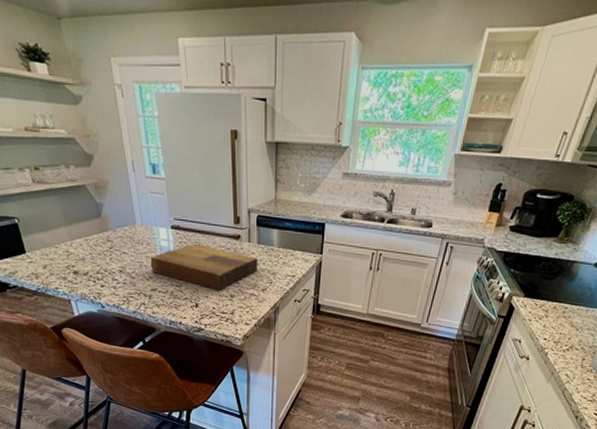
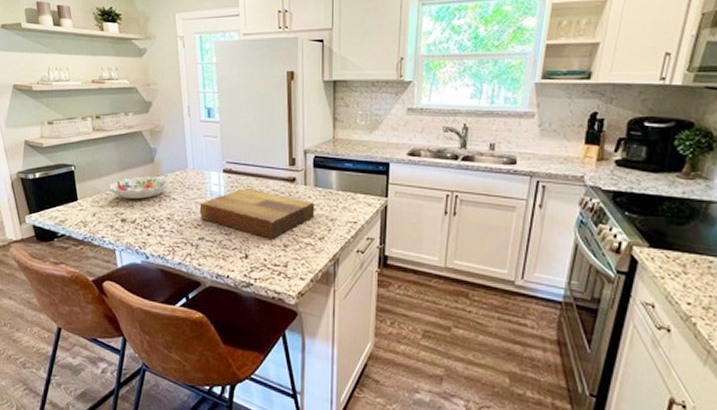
decorative bowl: none [56,230,119,252] -> present [108,176,170,199]

